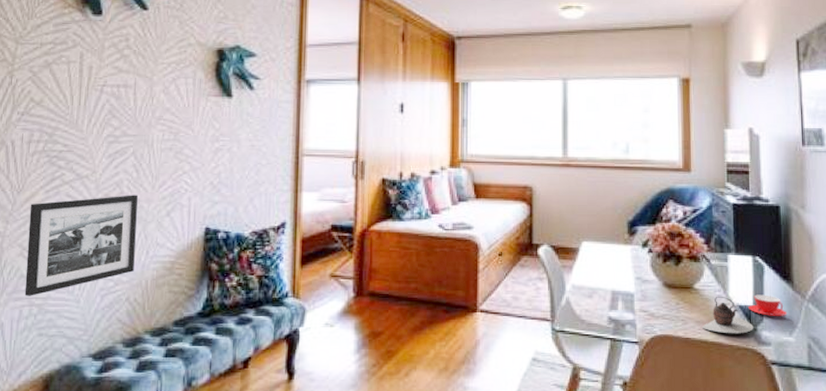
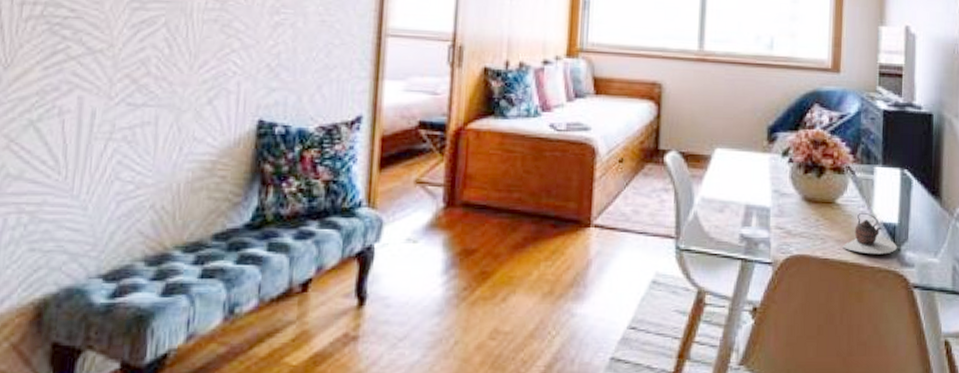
picture frame: present [24,195,138,296] -> none [11,76,170,201]
teacup: present [748,294,787,316] -> none [893,211,934,235]

